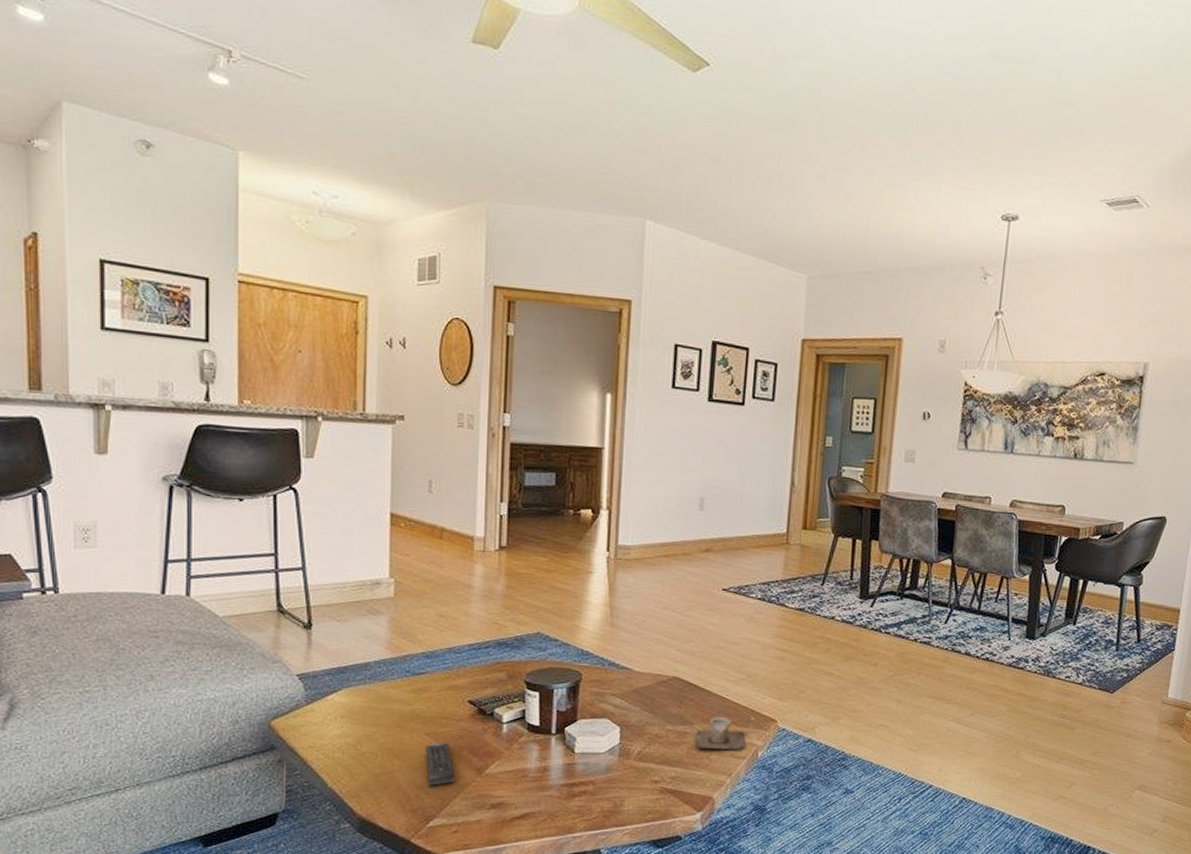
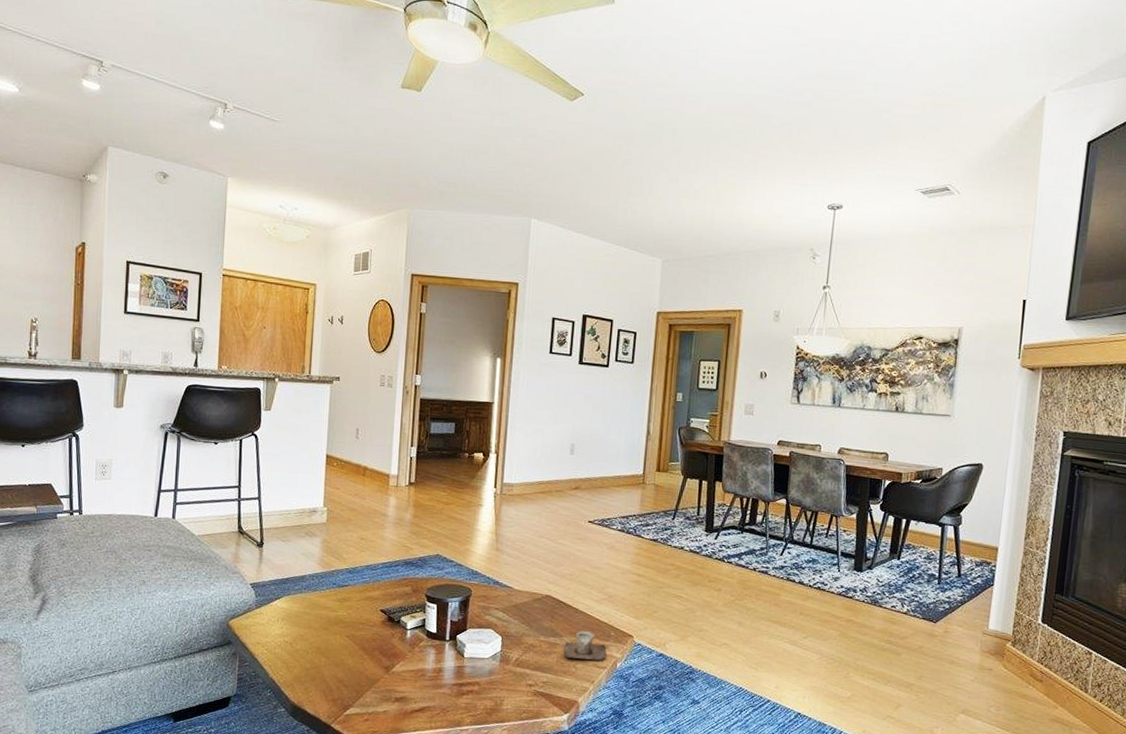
remote control: present [425,742,455,786] -> none [345,643,368,680]

